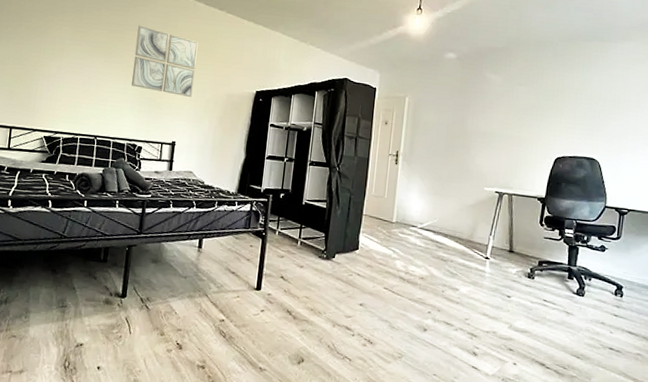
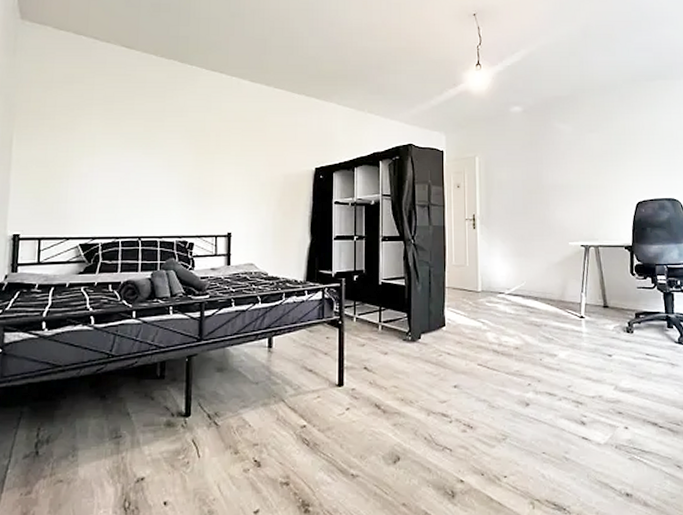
wall art: present [131,25,198,97] -> none [175,110,247,182]

